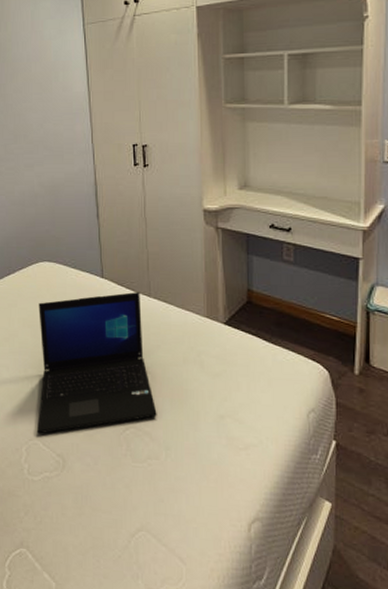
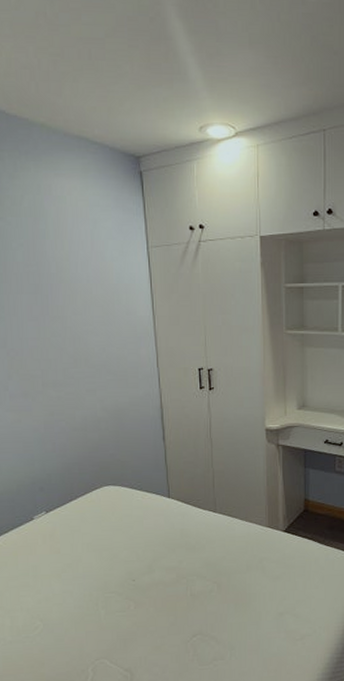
laptop: present [37,291,157,434] -> none [103,508,222,653]

